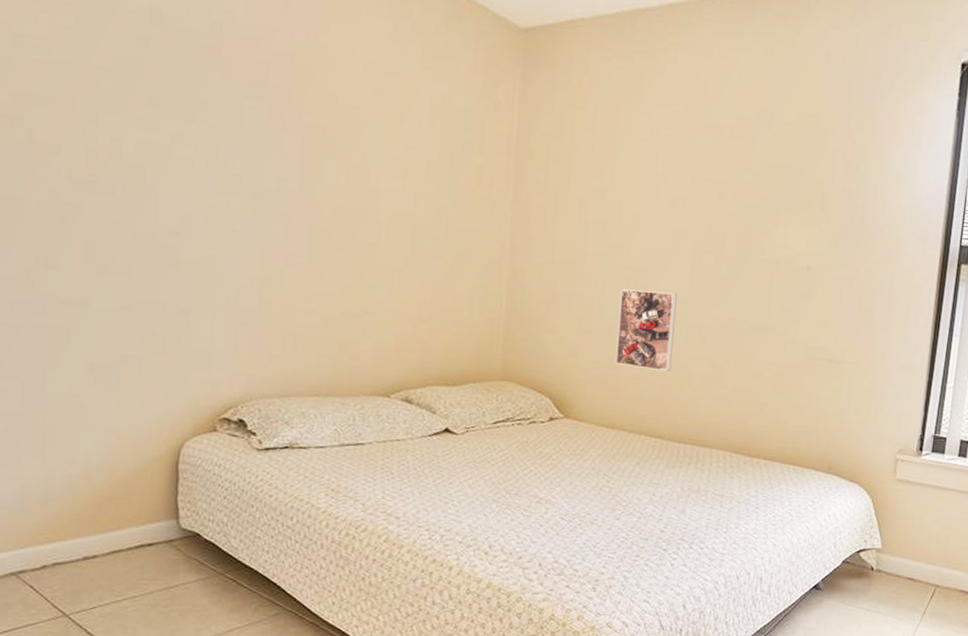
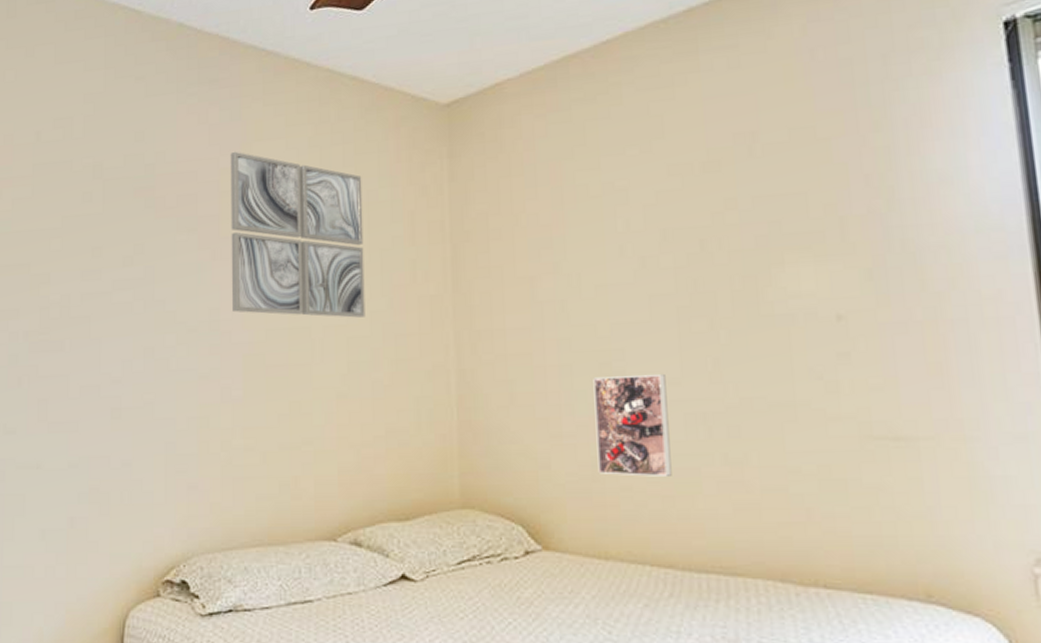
wall art: none [301,28,439,210] -> present [230,151,365,318]

